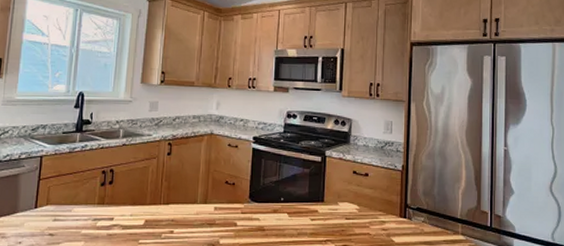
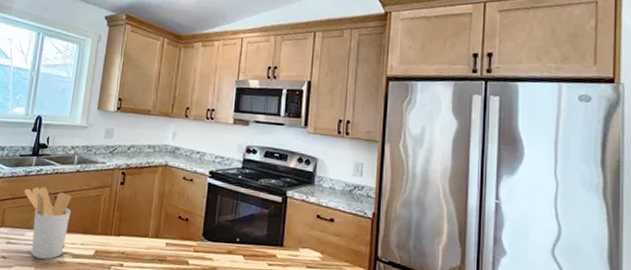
utensil holder: none [69,162,119,233] -> present [24,187,72,260]

